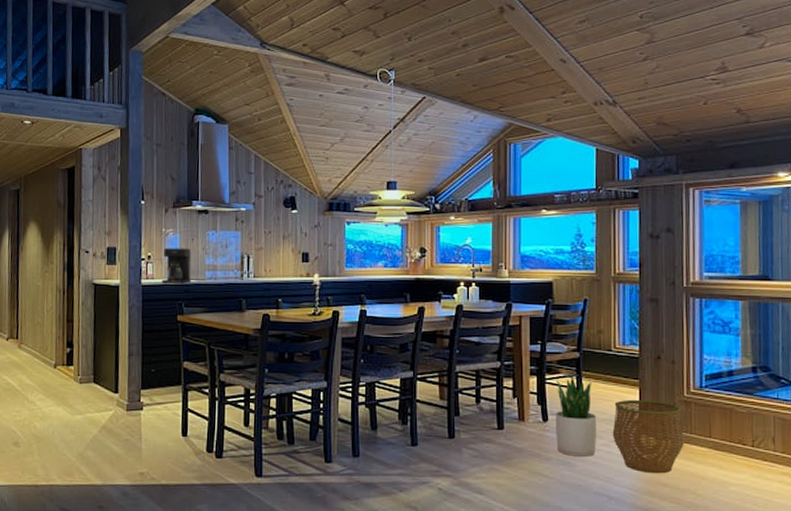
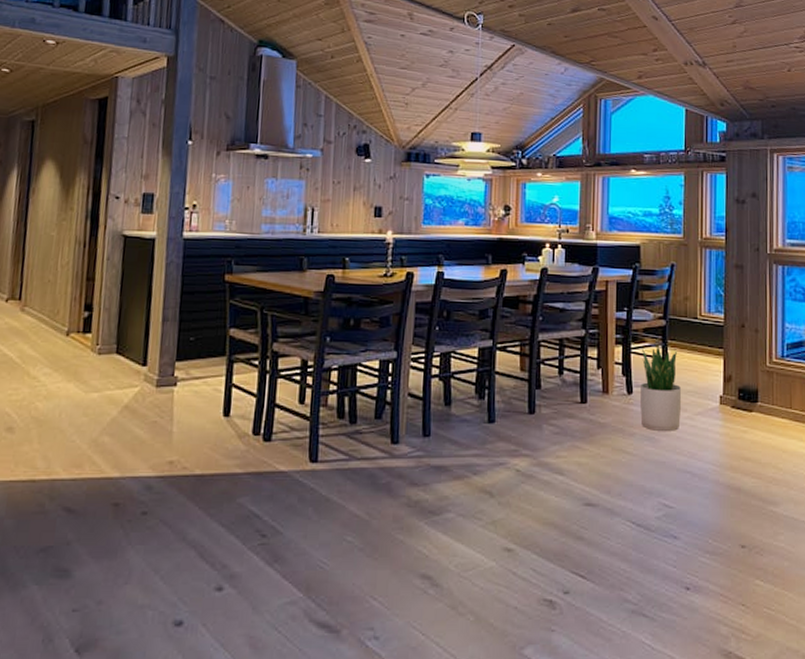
coffee maker: present [161,248,192,285] -> none [208,196,245,238]
basket: present [612,399,684,474] -> none [697,369,766,448]

